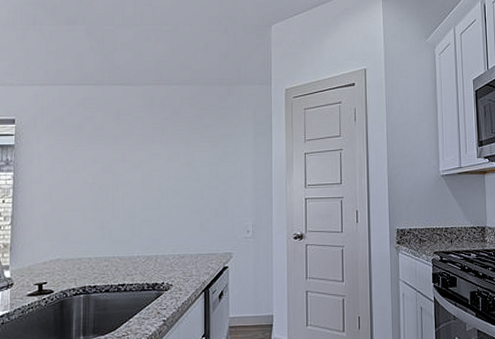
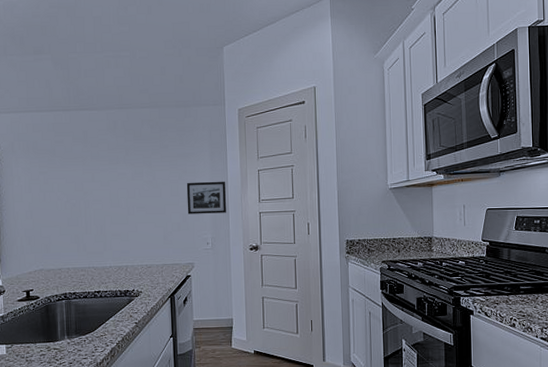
picture frame: none [227,164,270,200] -> present [186,181,227,214]

